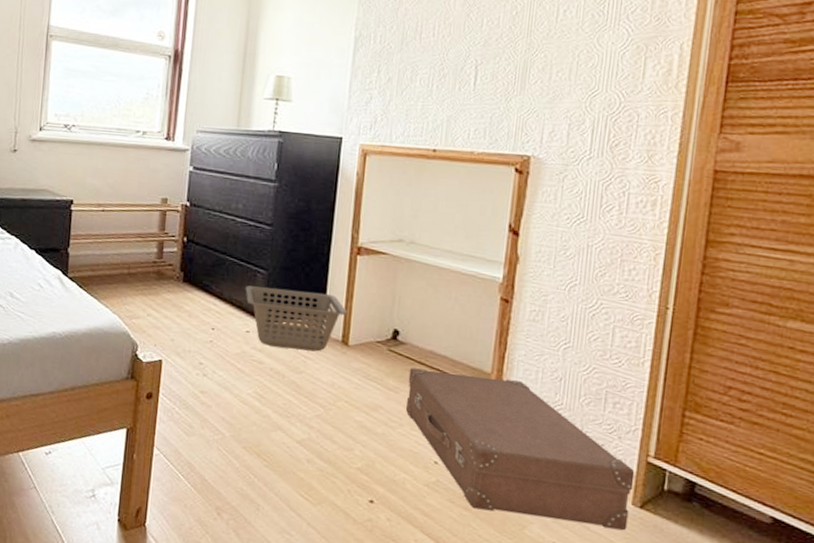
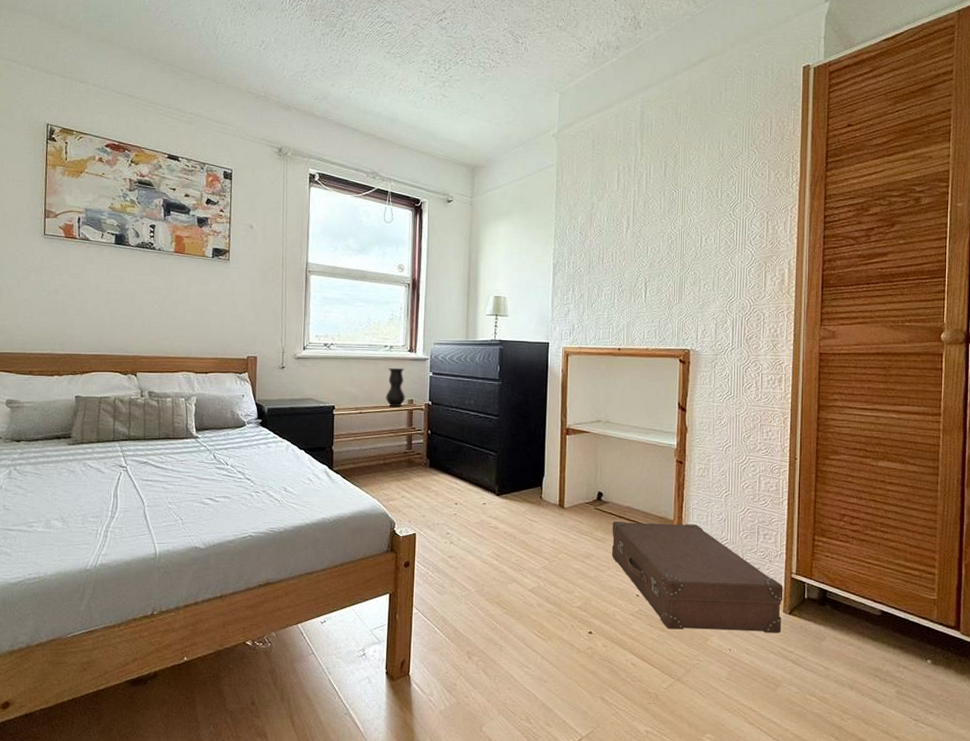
vase: none [134,157,159,206] -> present [385,367,406,407]
laundry basket: present [245,285,348,352] -> none [480,466,562,515]

